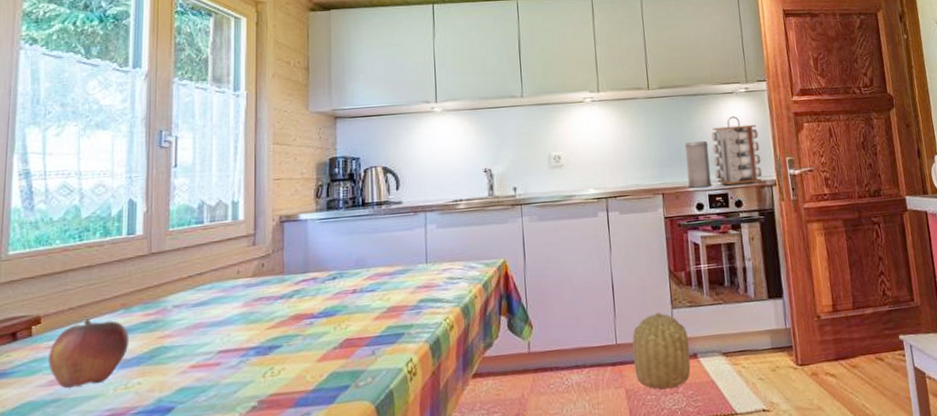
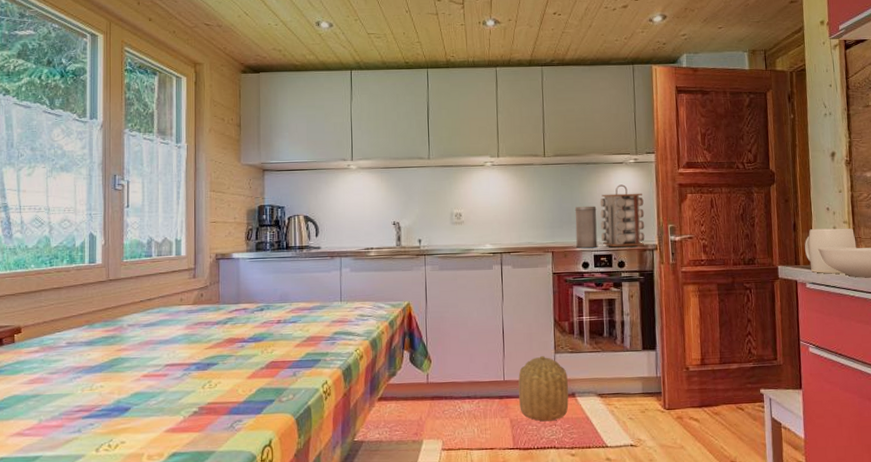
fruit: present [48,319,130,389] -> none [29,331,93,387]

